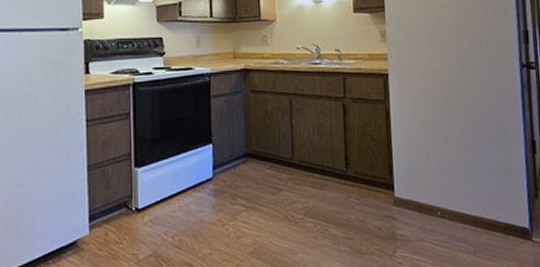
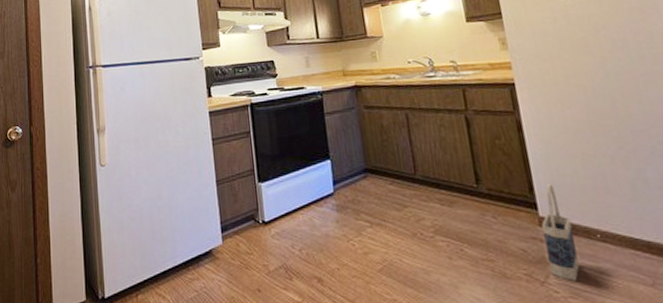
bag: none [396,167,421,253] -> present [542,184,580,281]

